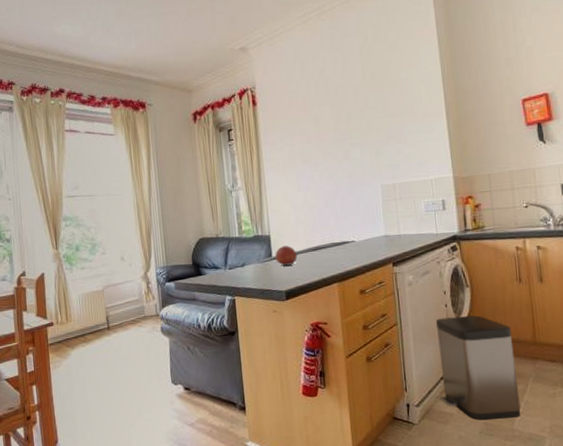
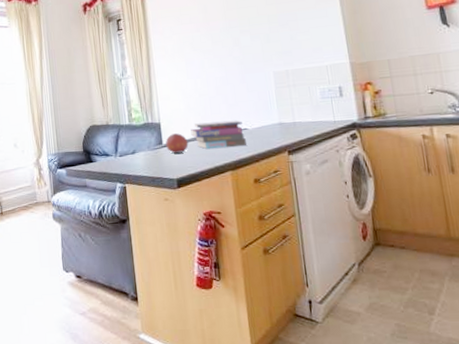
books: none [300,232,353,262] -> present [190,120,246,150]
pedal bin: present [435,315,521,420] -> none [336,207,438,321]

